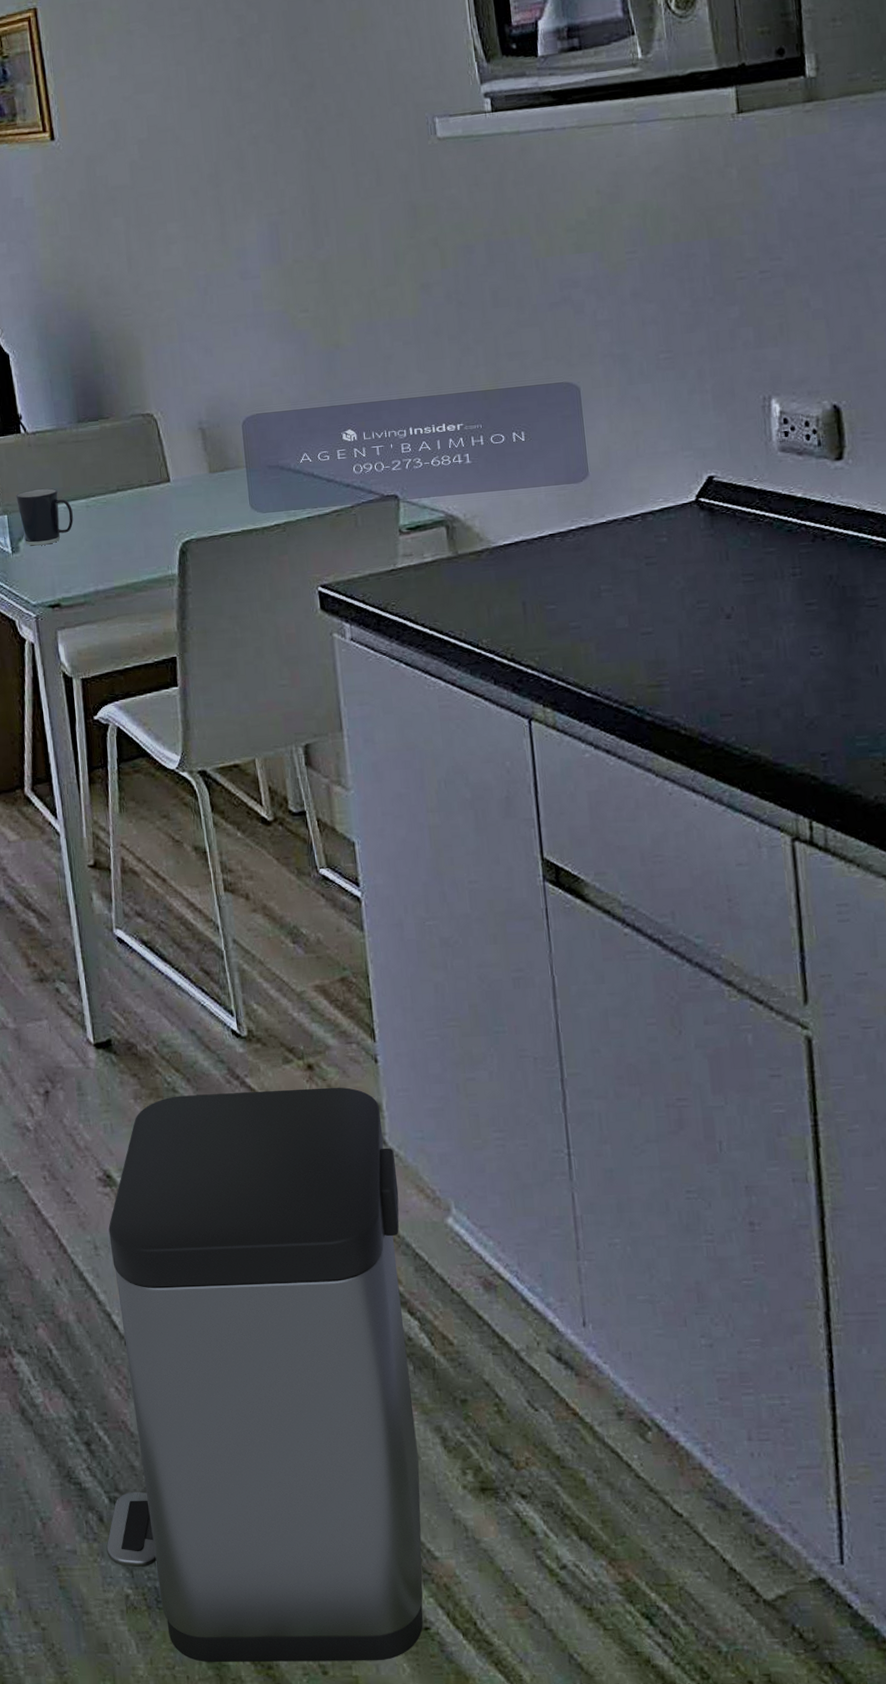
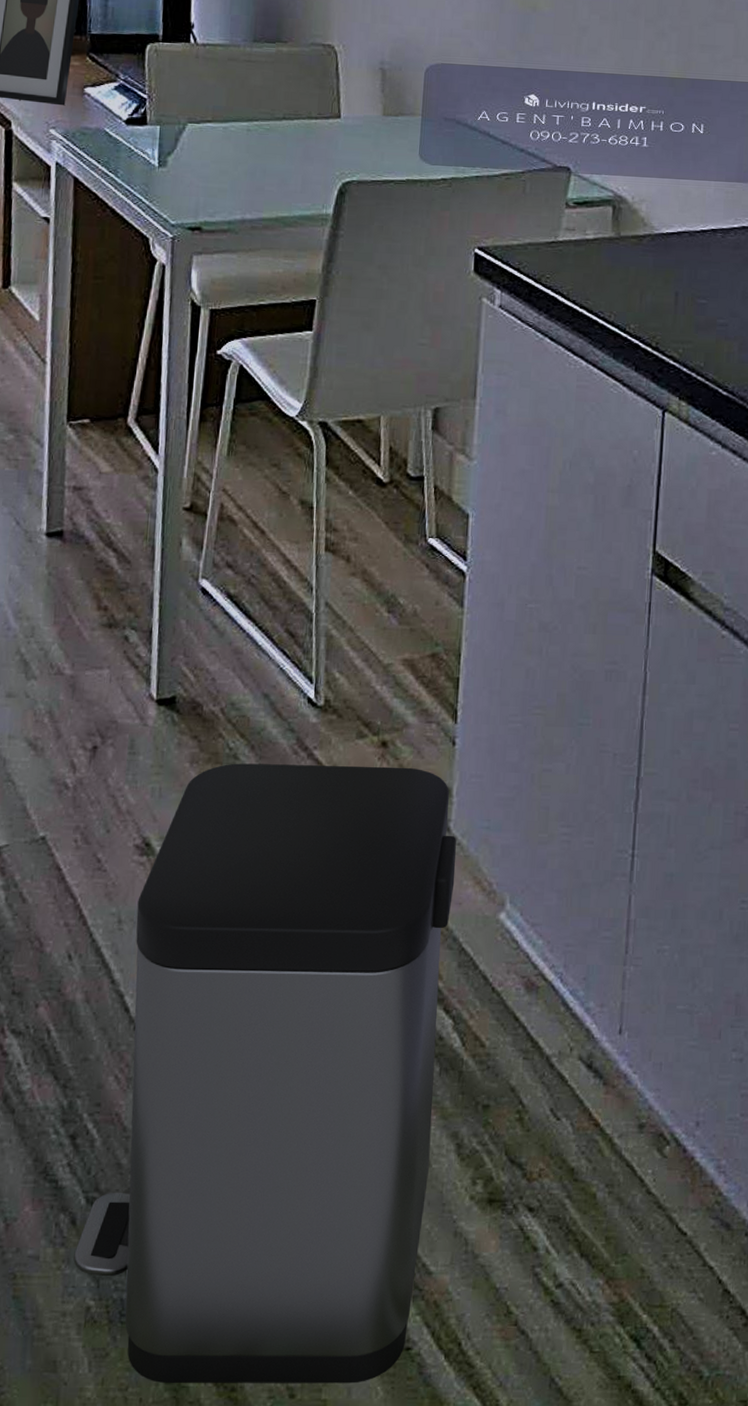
mug: present [16,488,74,546] -> none [172,103,232,164]

